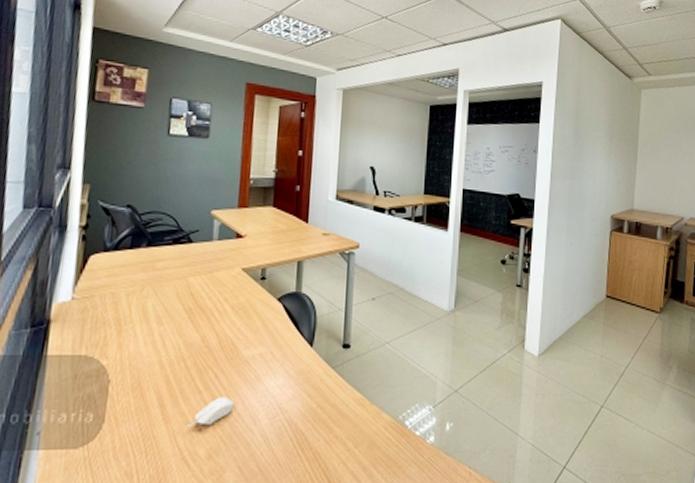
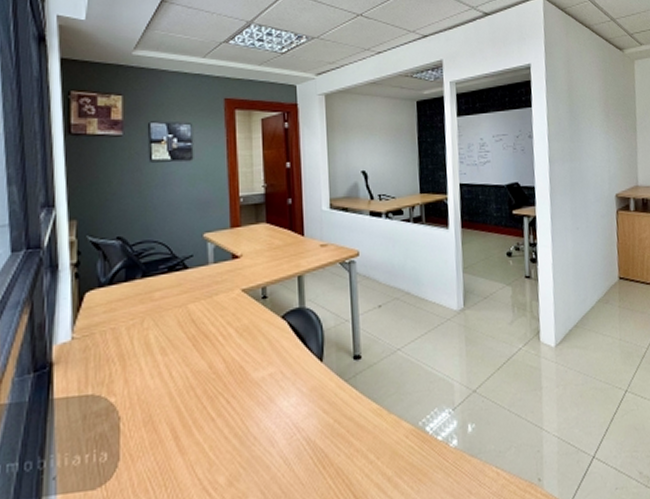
computer mouse: present [184,397,235,428] -> none [201,422,250,458]

